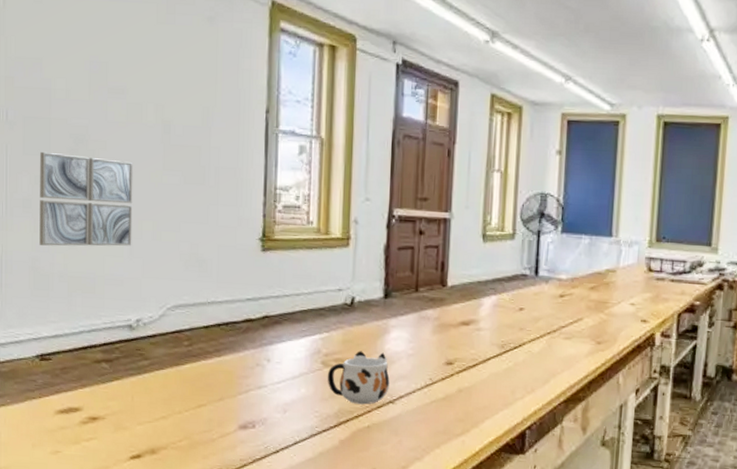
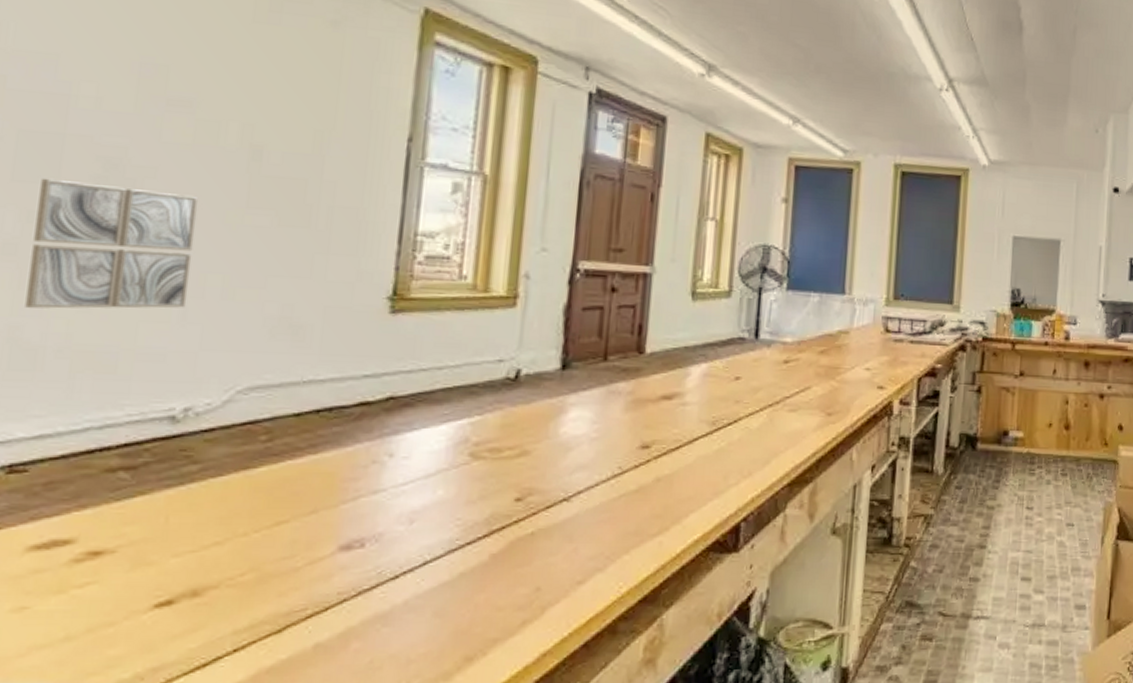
mug: present [327,351,390,405] -> none [476,437,565,506]

